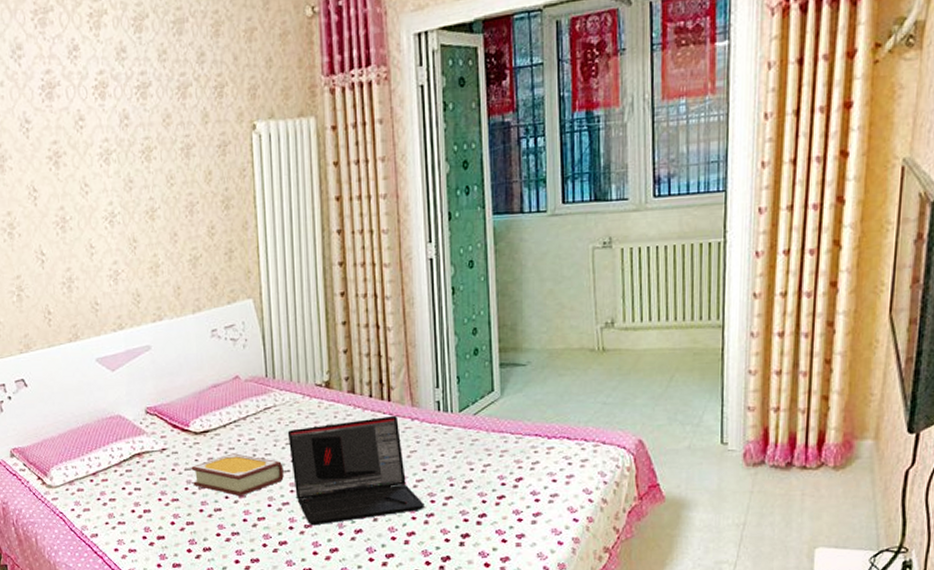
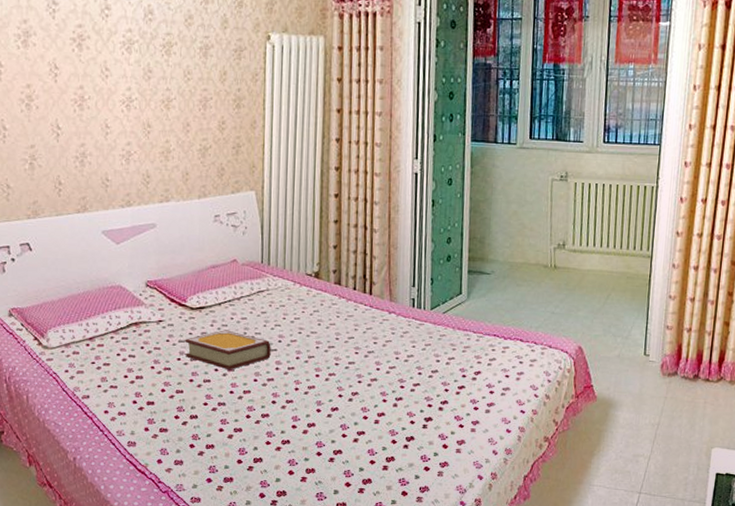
laptop: present [287,415,425,526] -> none [277,307,395,402]

